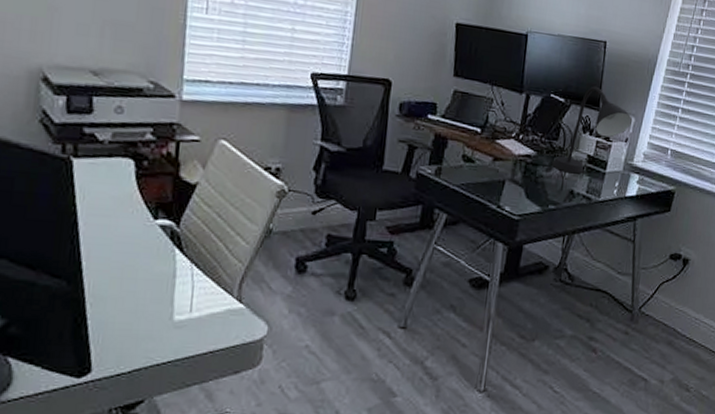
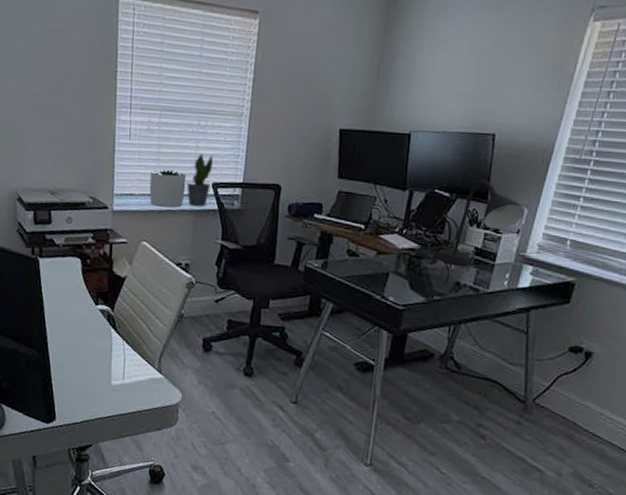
planter: none [231,53,280,101] -> present [149,169,187,209]
potted plant: none [279,37,313,102] -> present [187,153,214,207]

